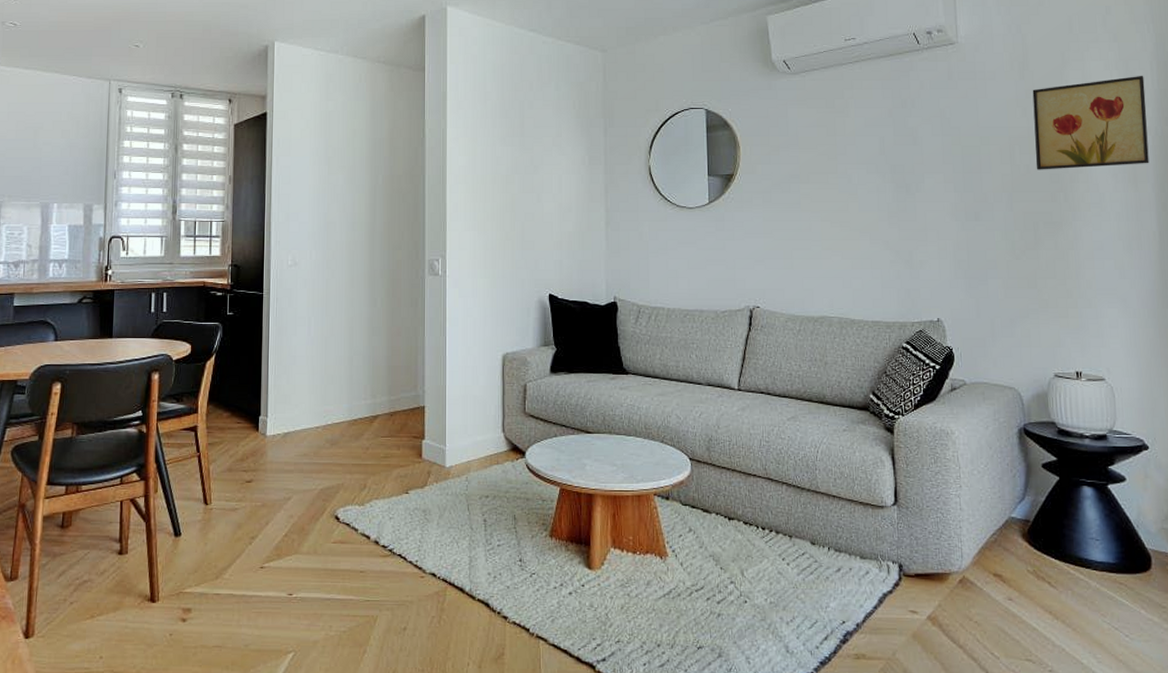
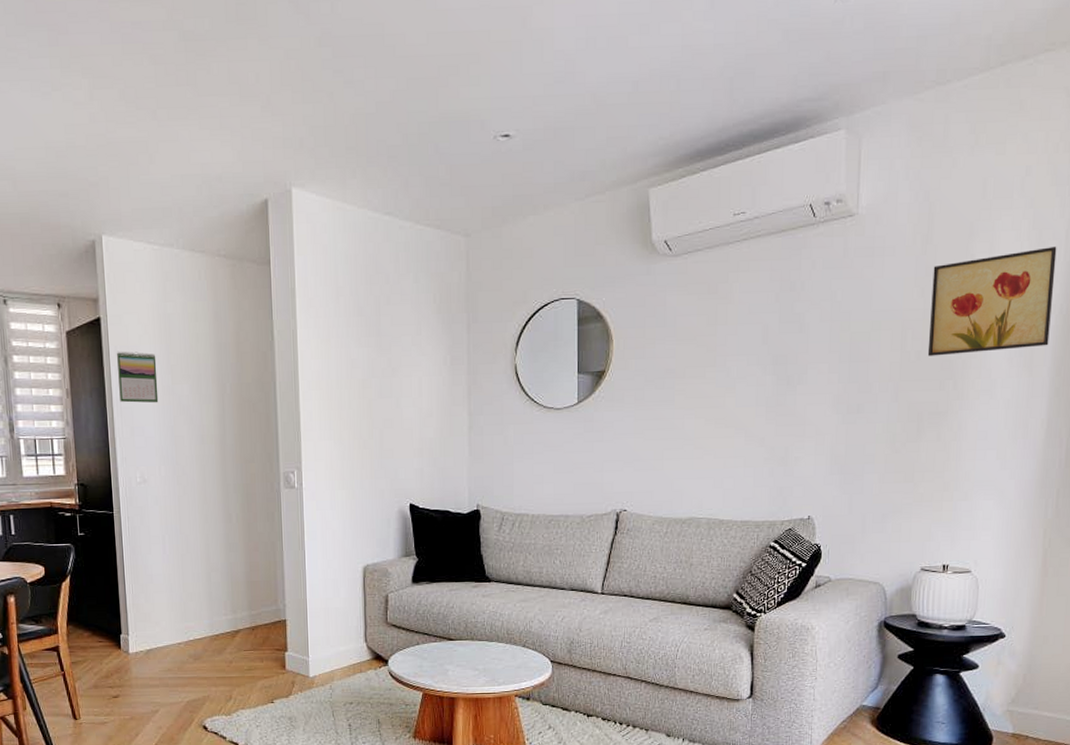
calendar: none [278,143,315,191] -> present [116,351,159,403]

